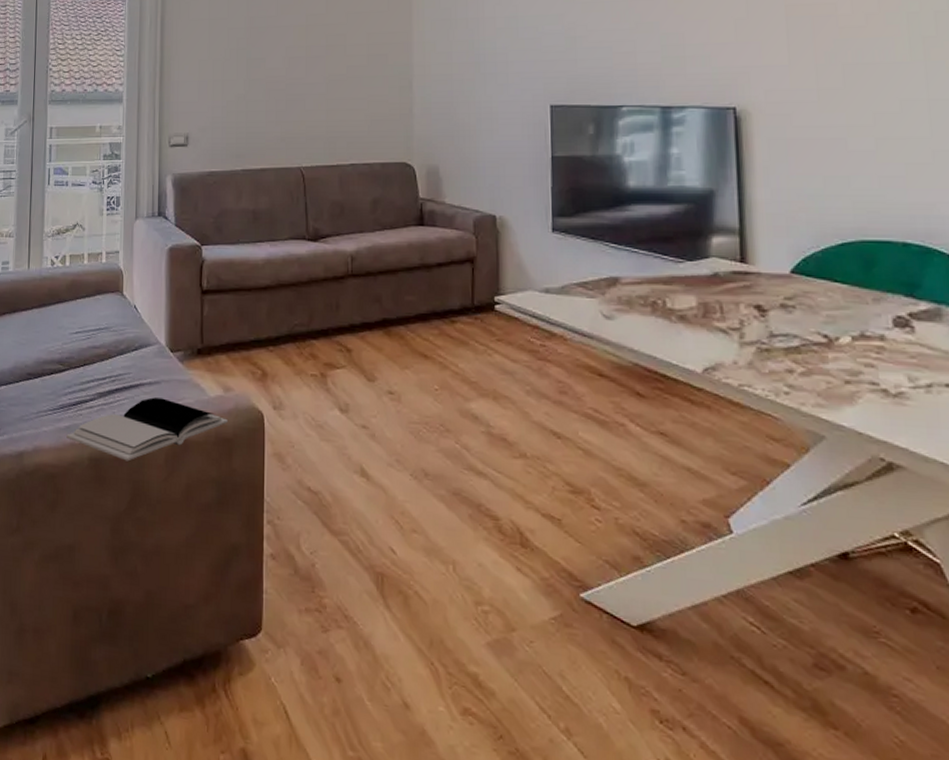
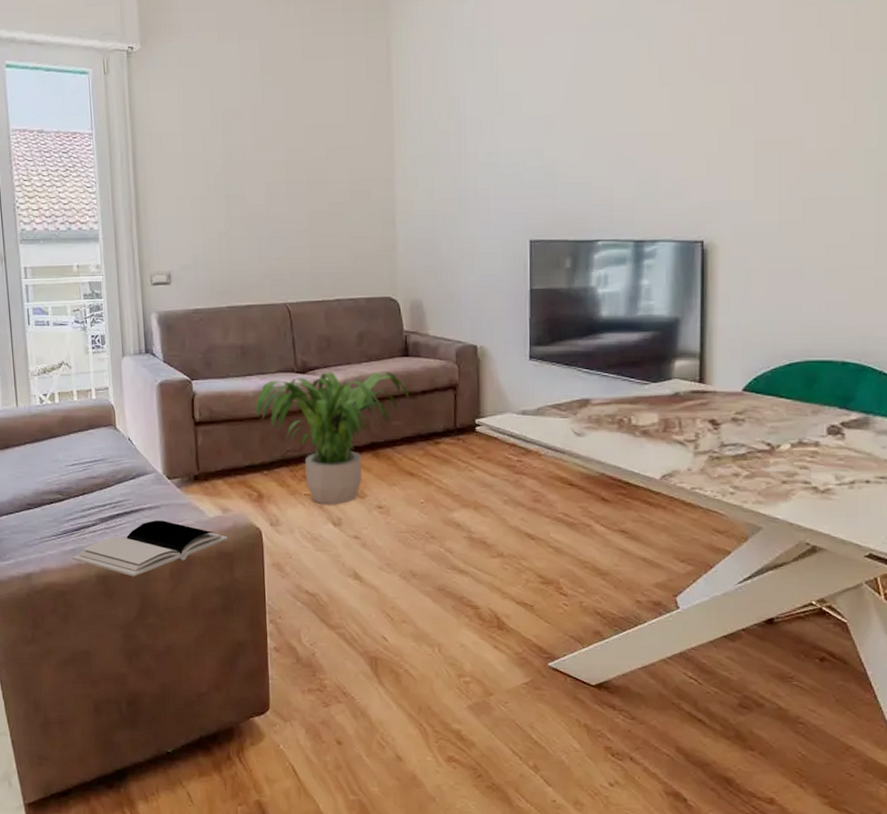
potted plant: none [264,239,425,388] -> present [255,371,410,505]

